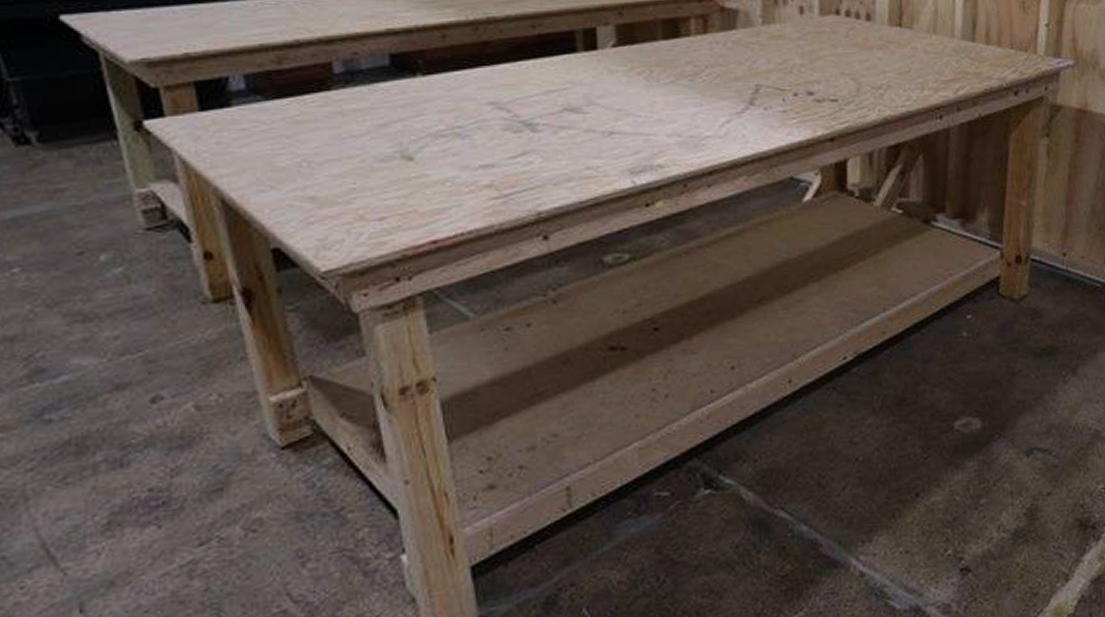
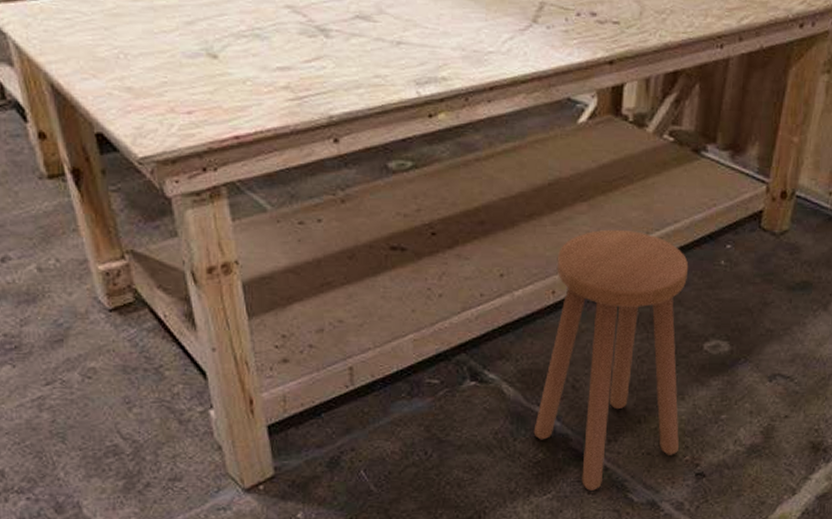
stool: none [778,308,939,603] -> present [533,229,689,491]

